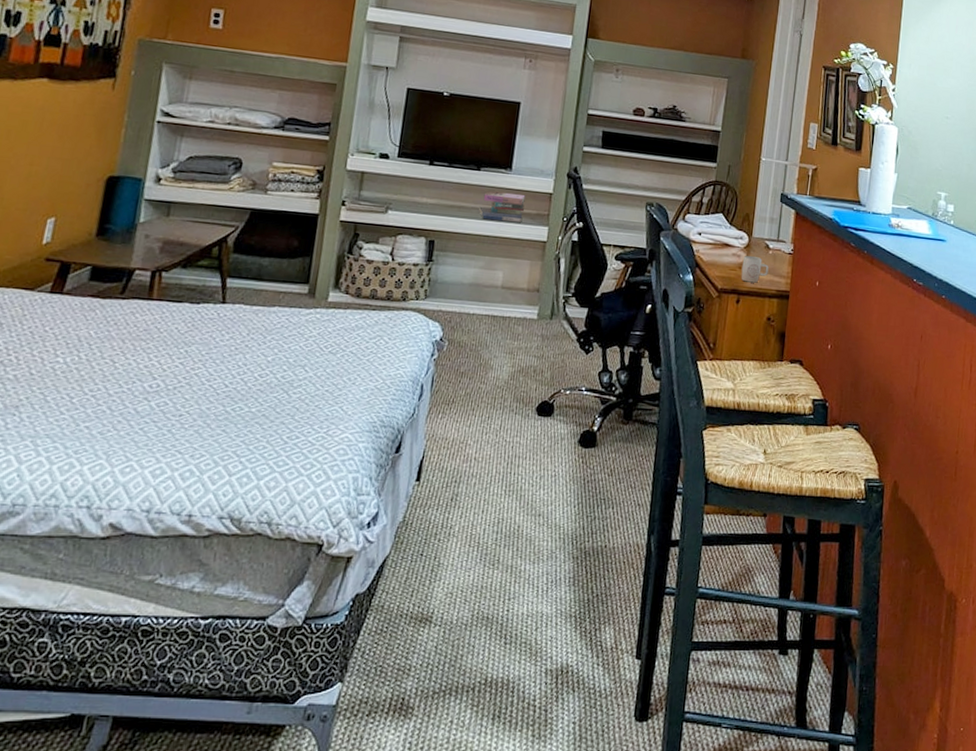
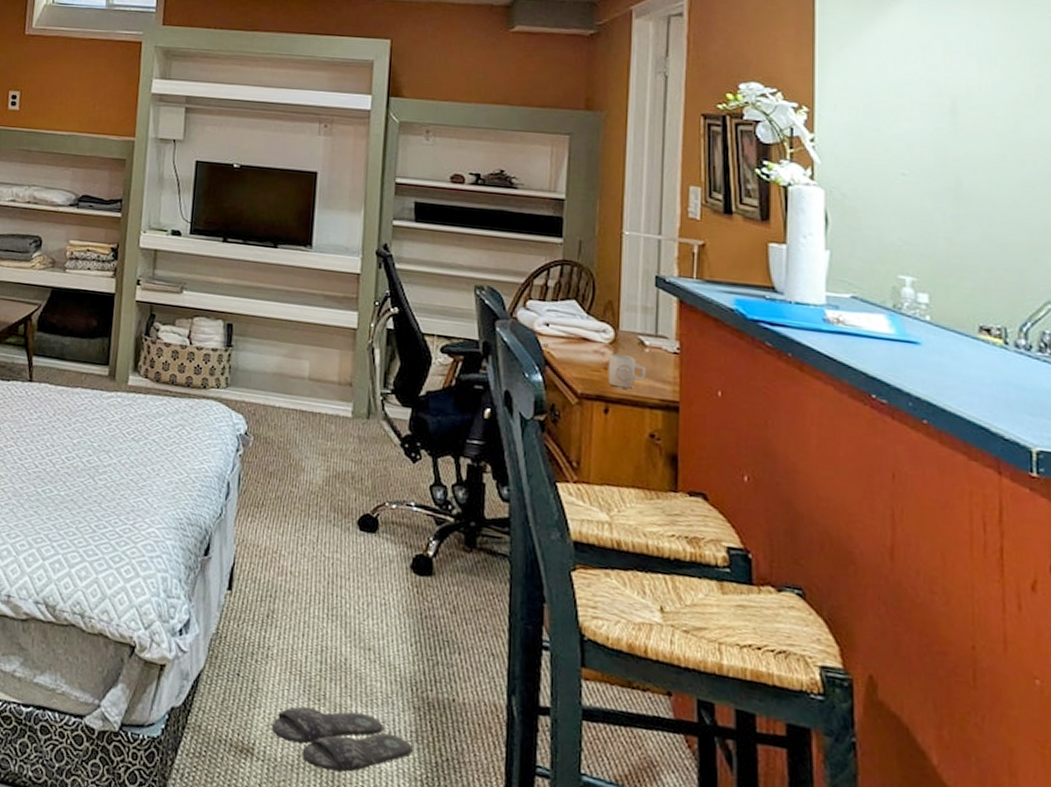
slippers: none [450,570,570,622] -> present [272,706,413,772]
books: present [478,190,526,222] -> none [277,270,330,306]

